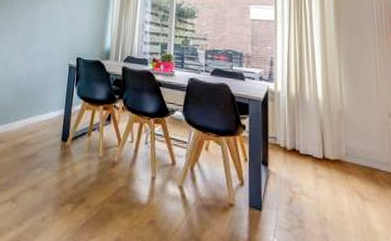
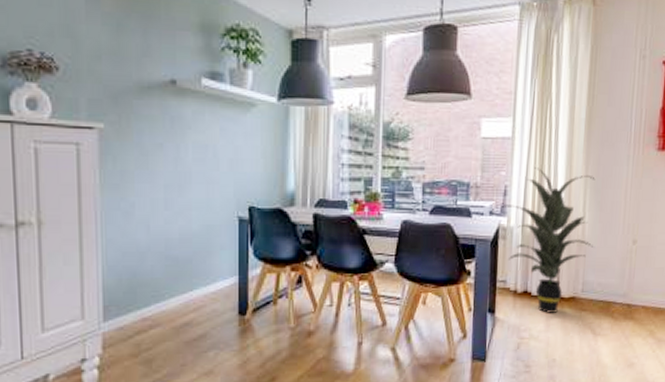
indoor plant: none [270,45,352,173] -> present [502,167,595,313]

